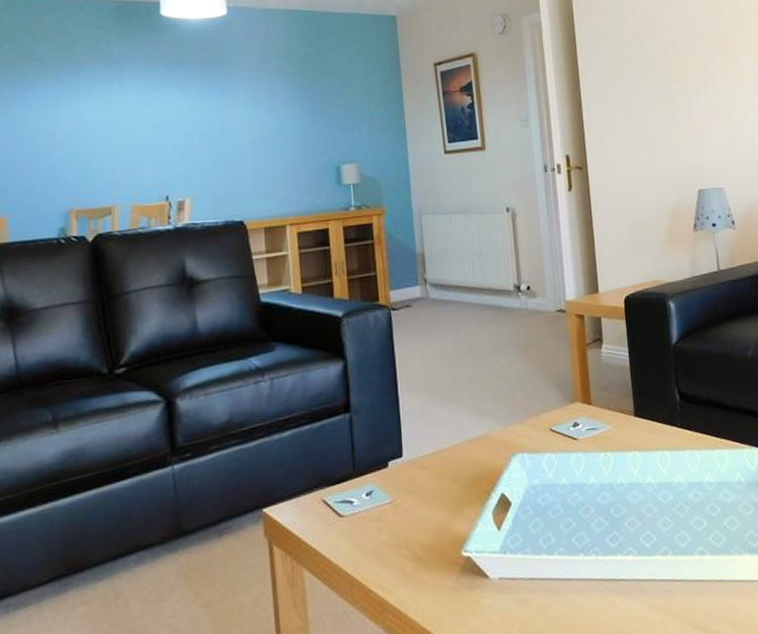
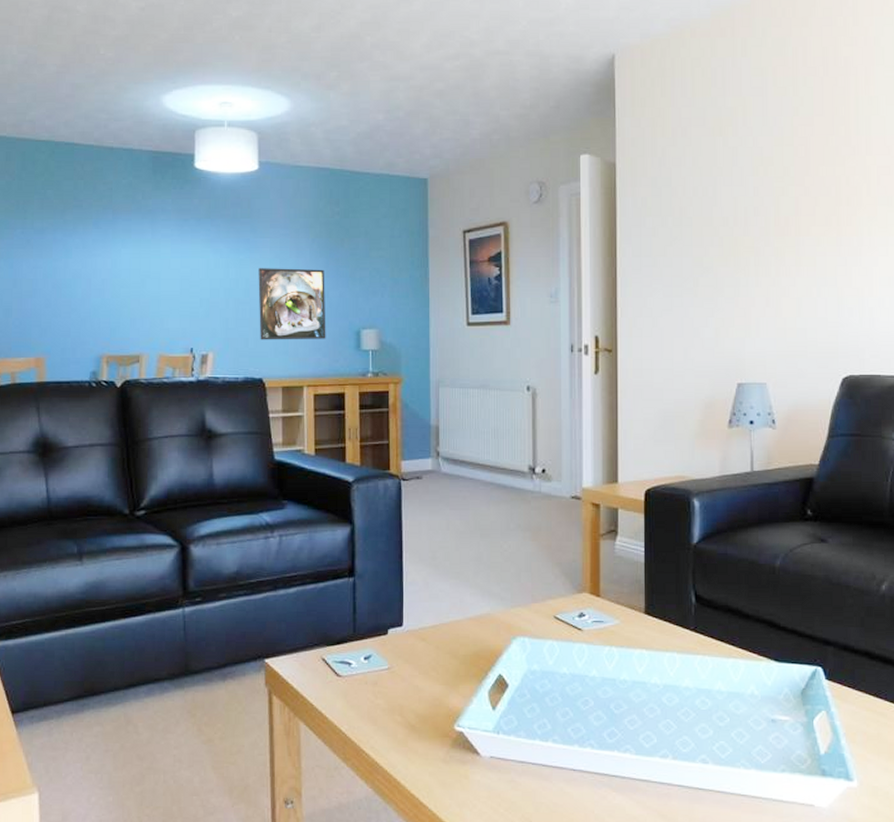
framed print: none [232,108,306,183] -> present [258,268,326,340]

